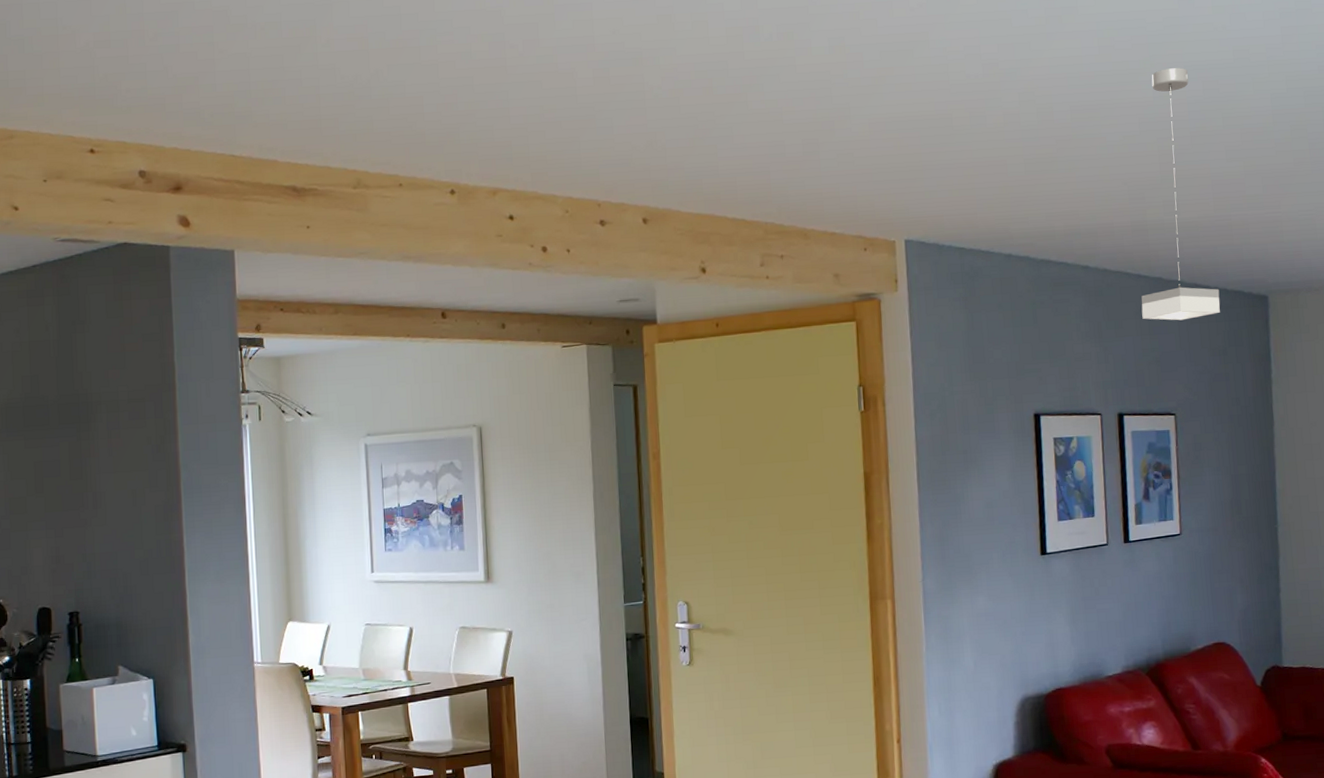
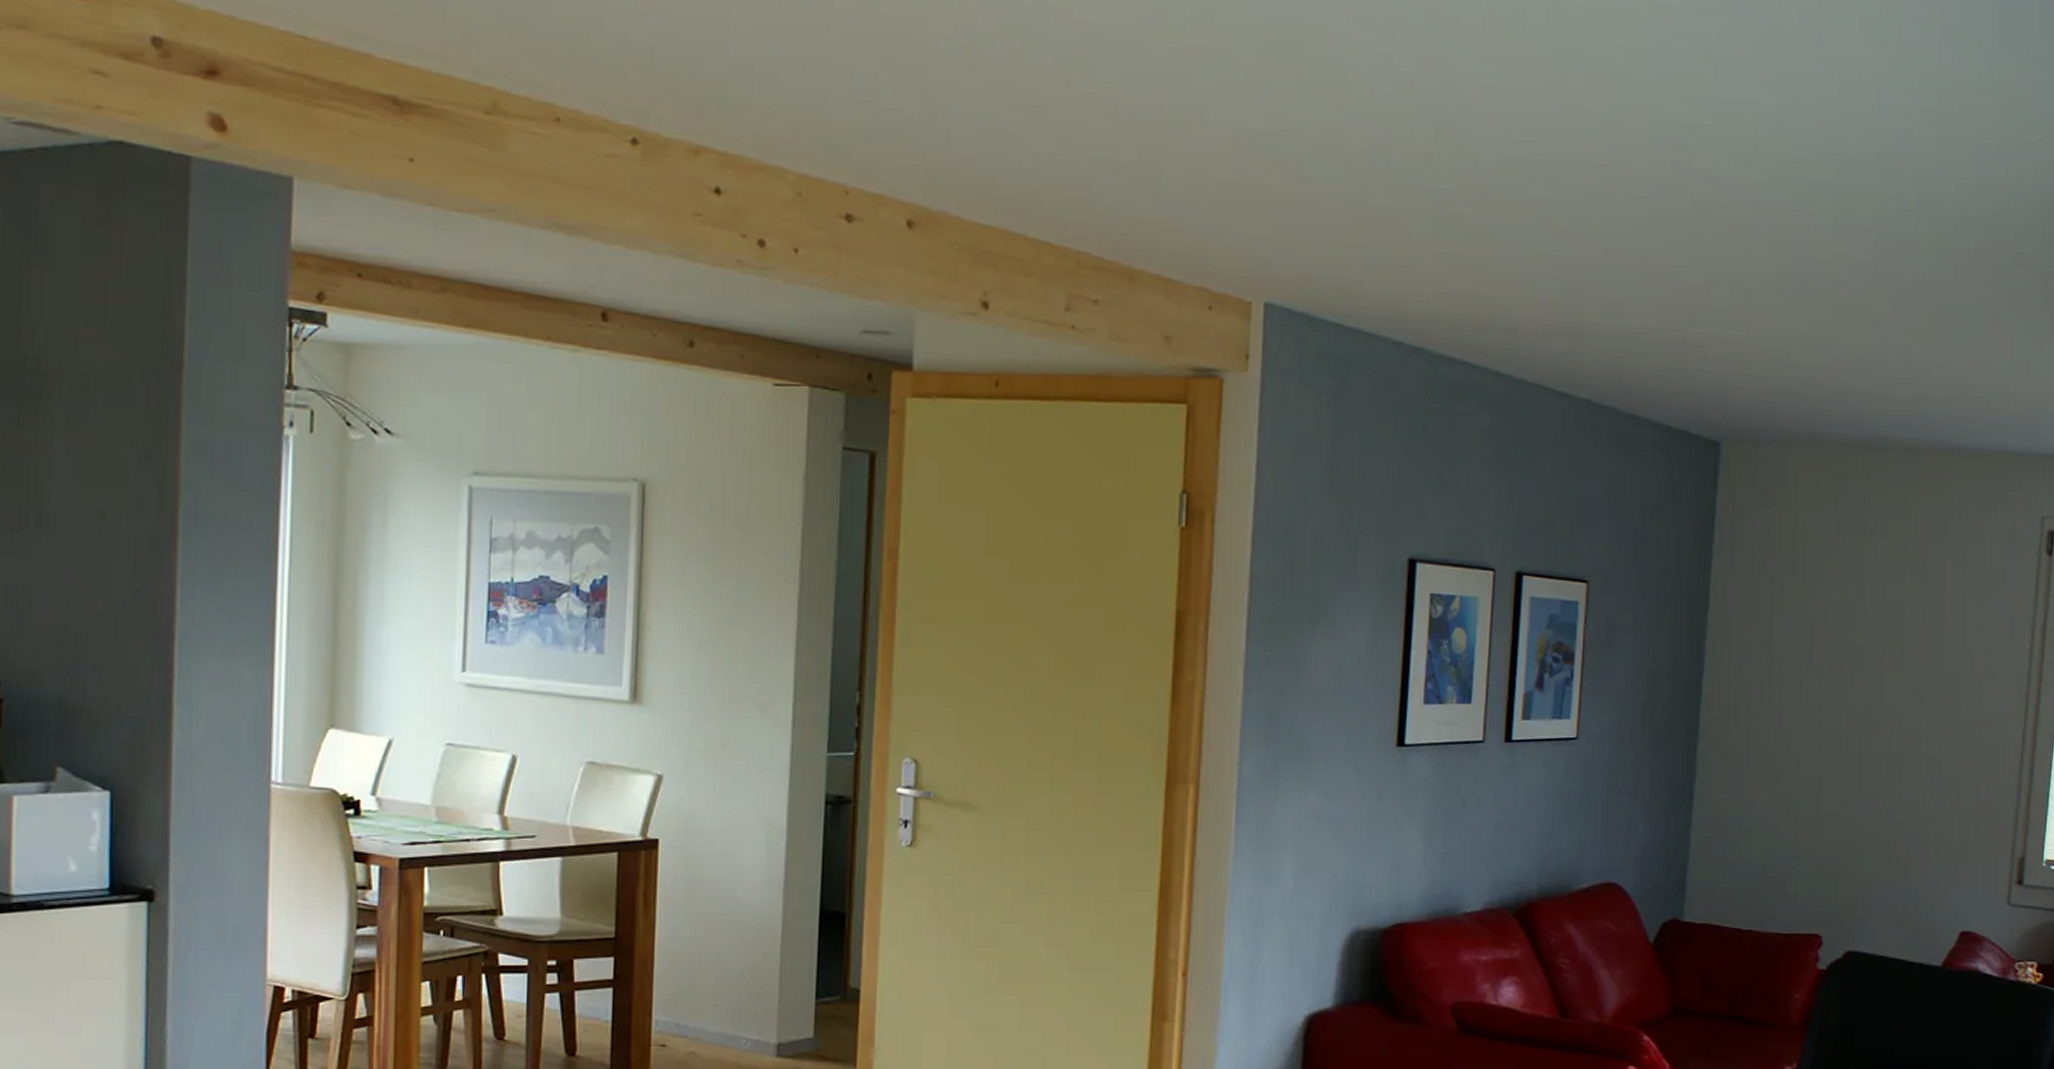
pendant lamp: present [1141,68,1220,321] -> none [1561,125,1661,460]

